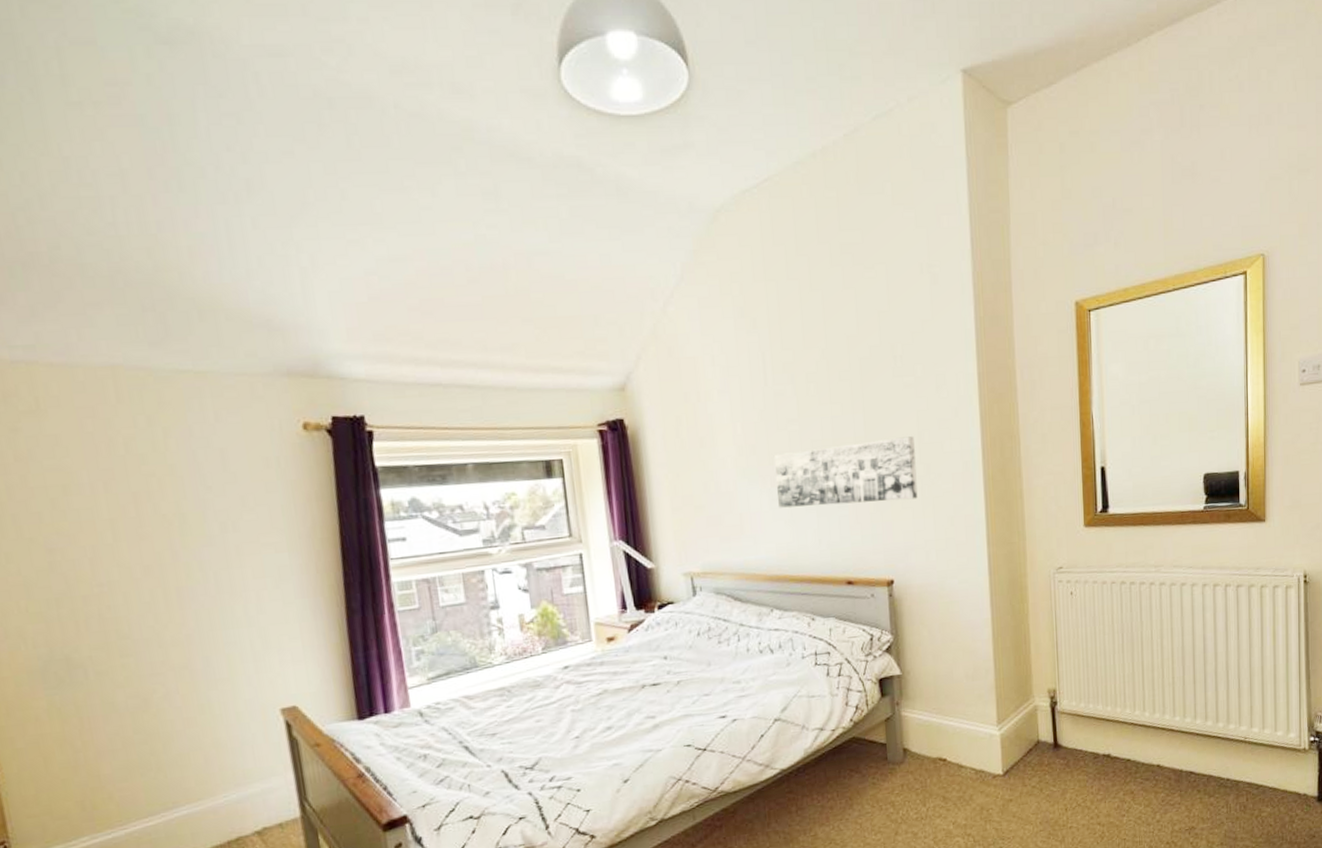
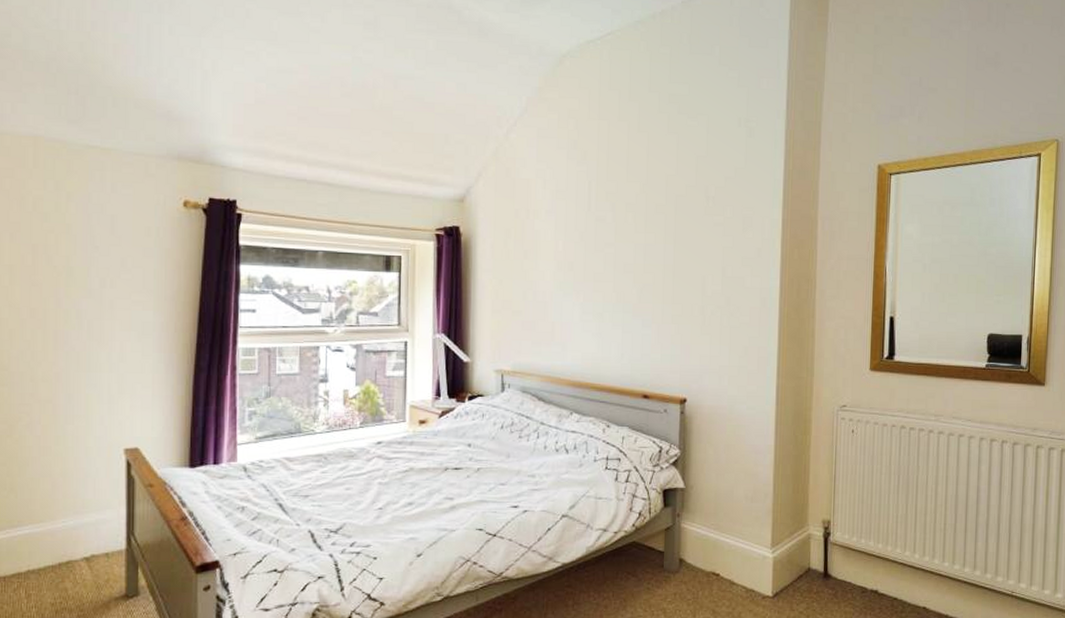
wall art: present [775,436,918,508] -> none [587,269,718,327]

